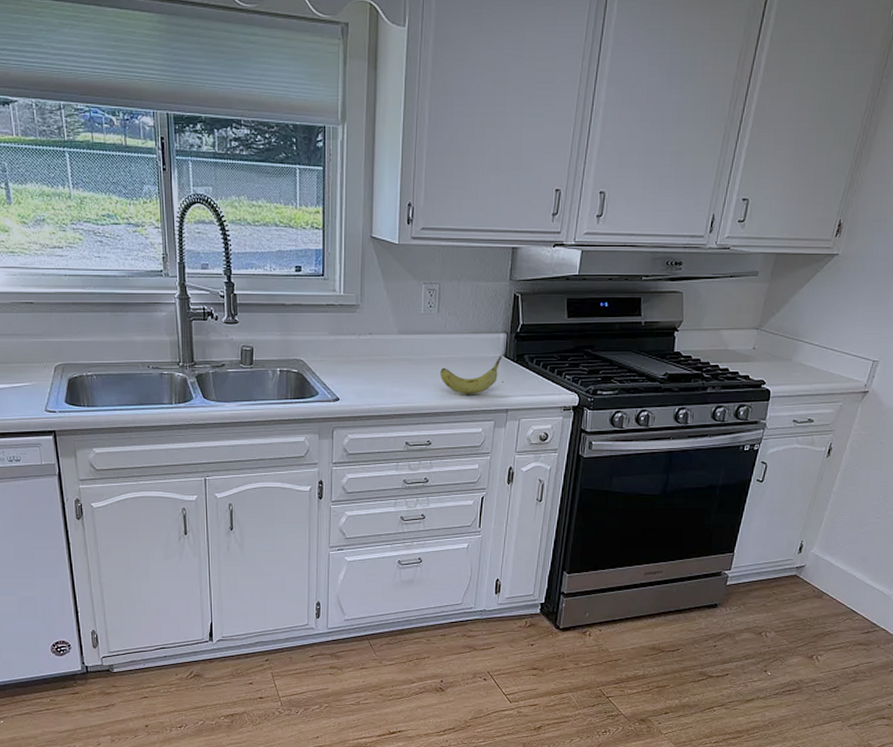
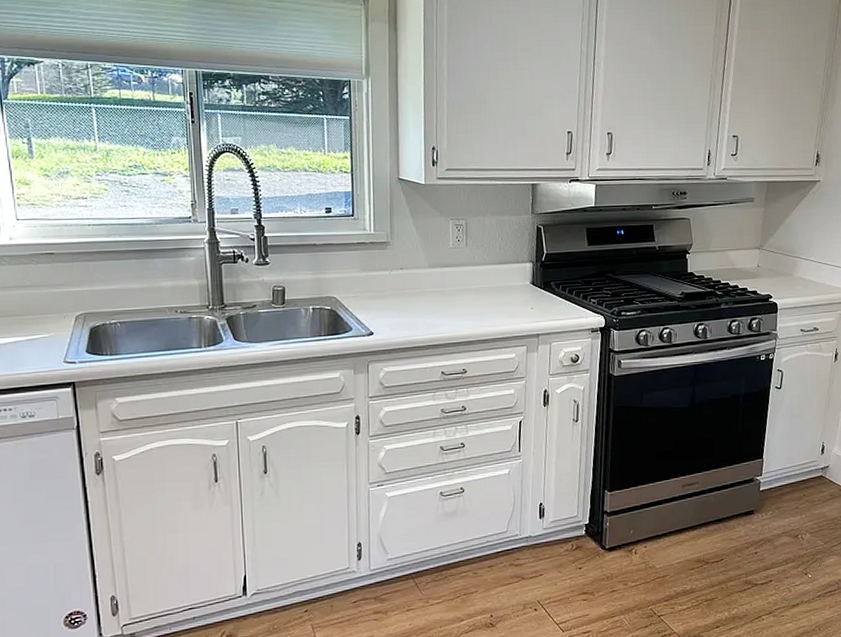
fruit: present [440,353,502,394] -> none [472,281,530,322]

